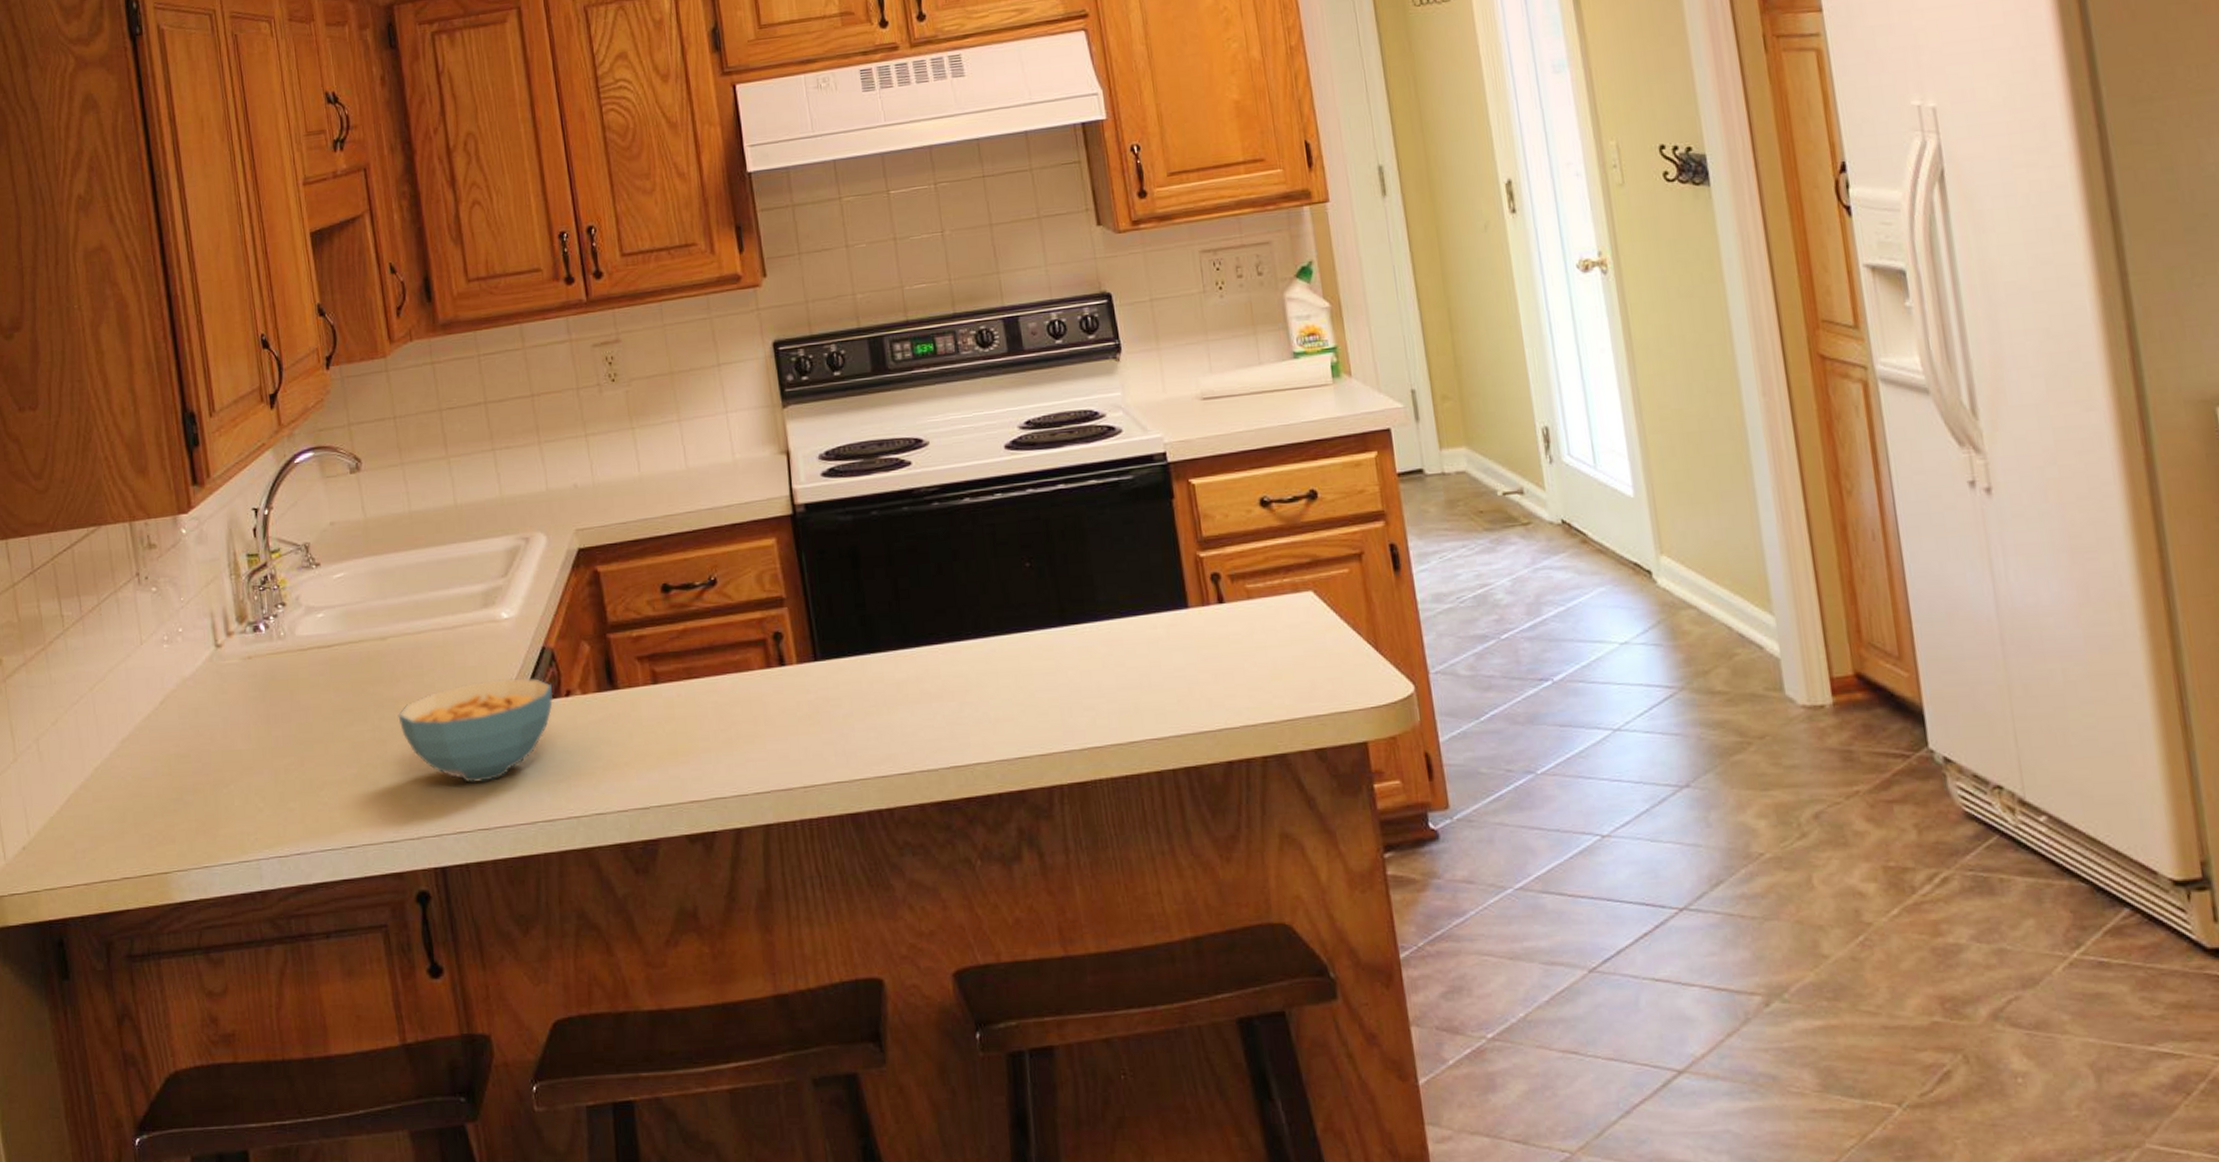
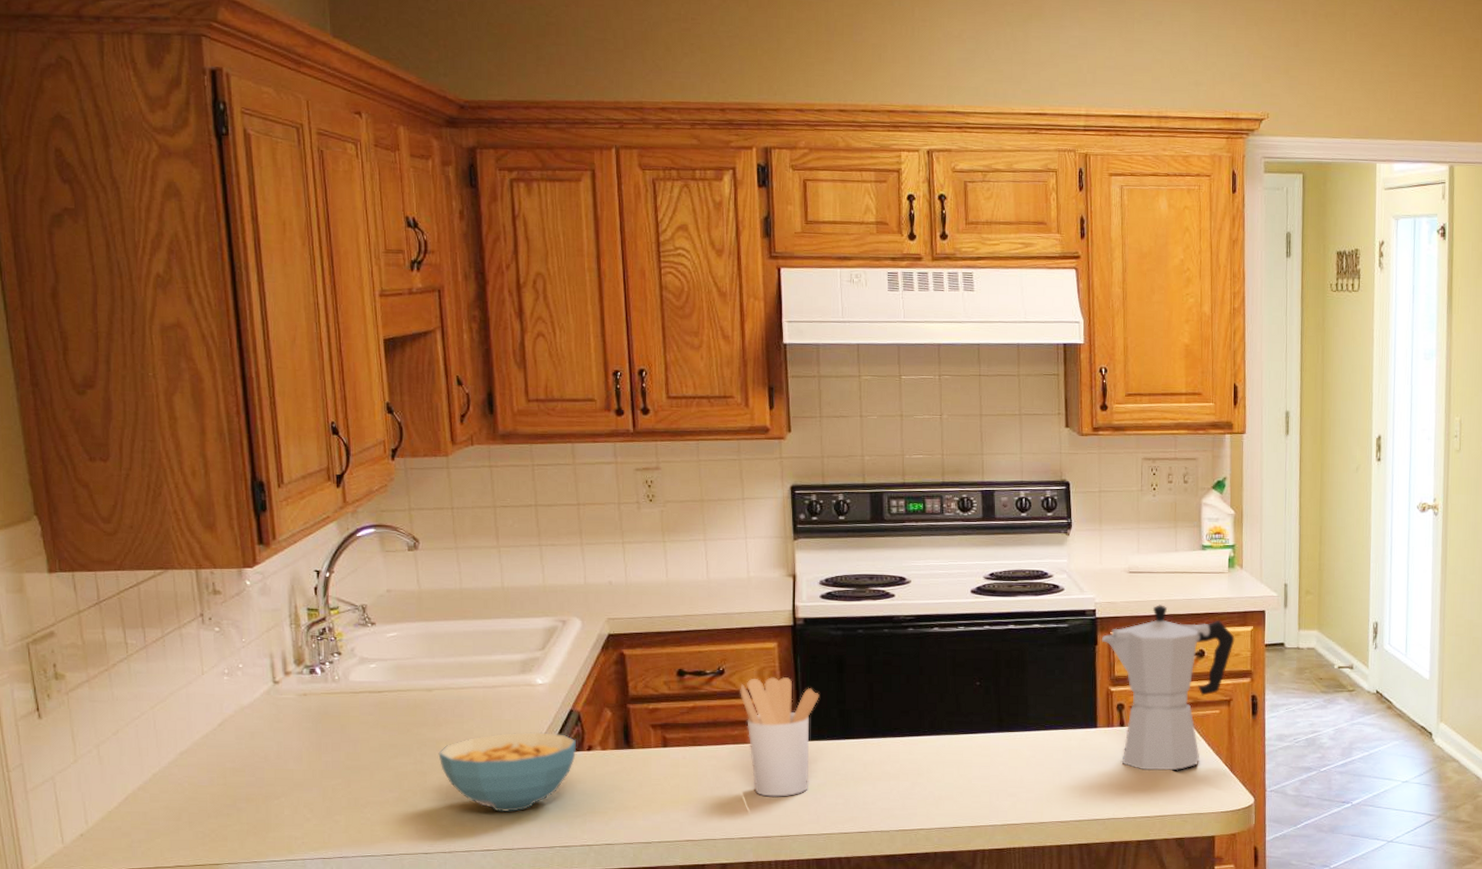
utensil holder: none [737,581,833,737] -> present [740,677,819,797]
moka pot: none [1178,436,1356,660] -> present [1101,605,1235,771]

